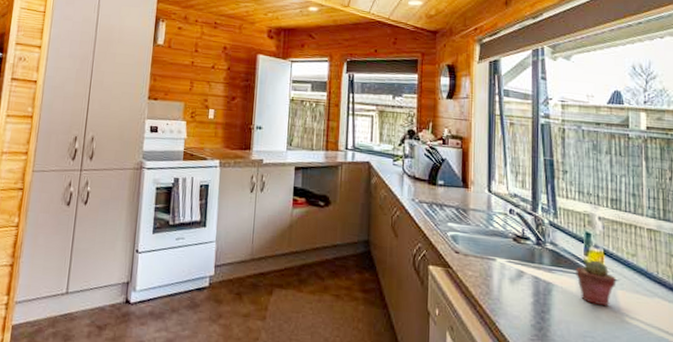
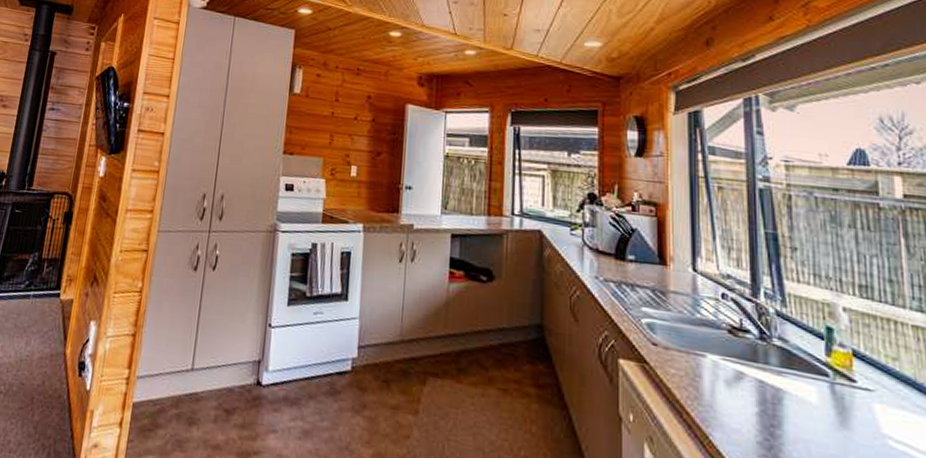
potted succulent: present [576,260,616,307] -> none [815,362,873,424]

